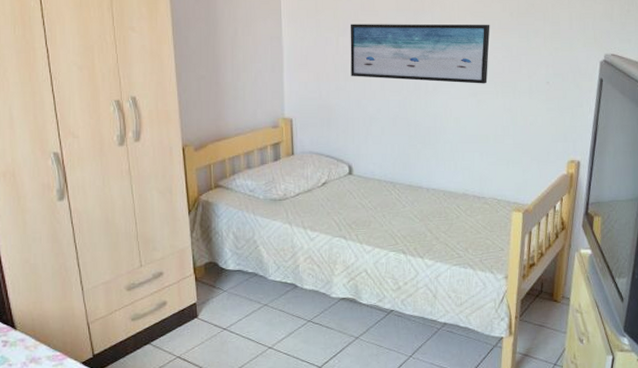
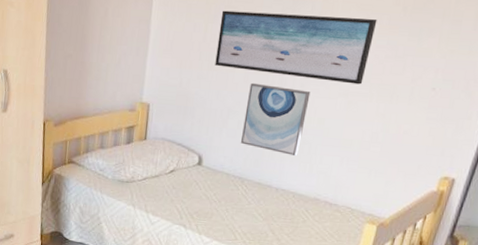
wall art: none [386,90,444,155] -> present [240,82,311,156]

